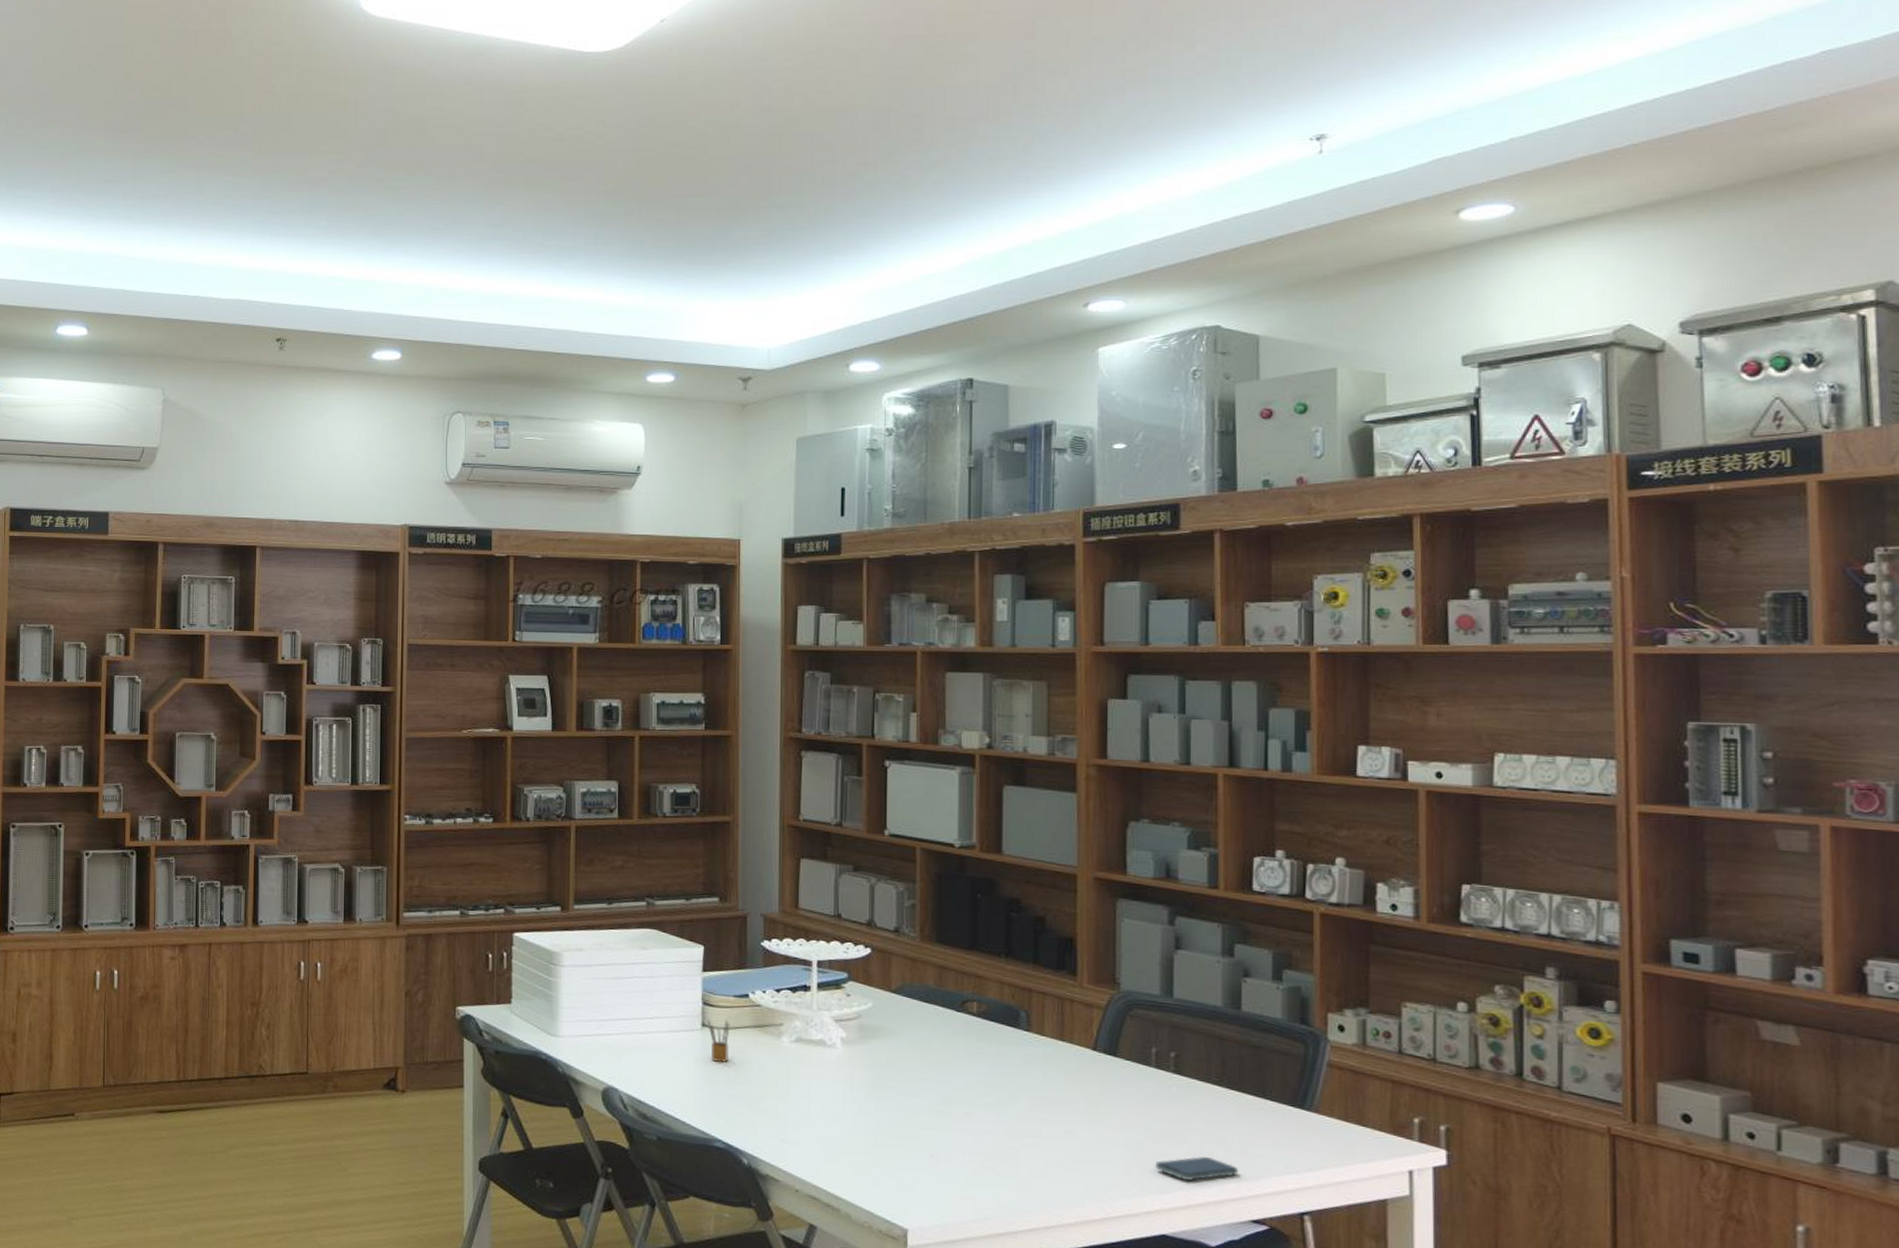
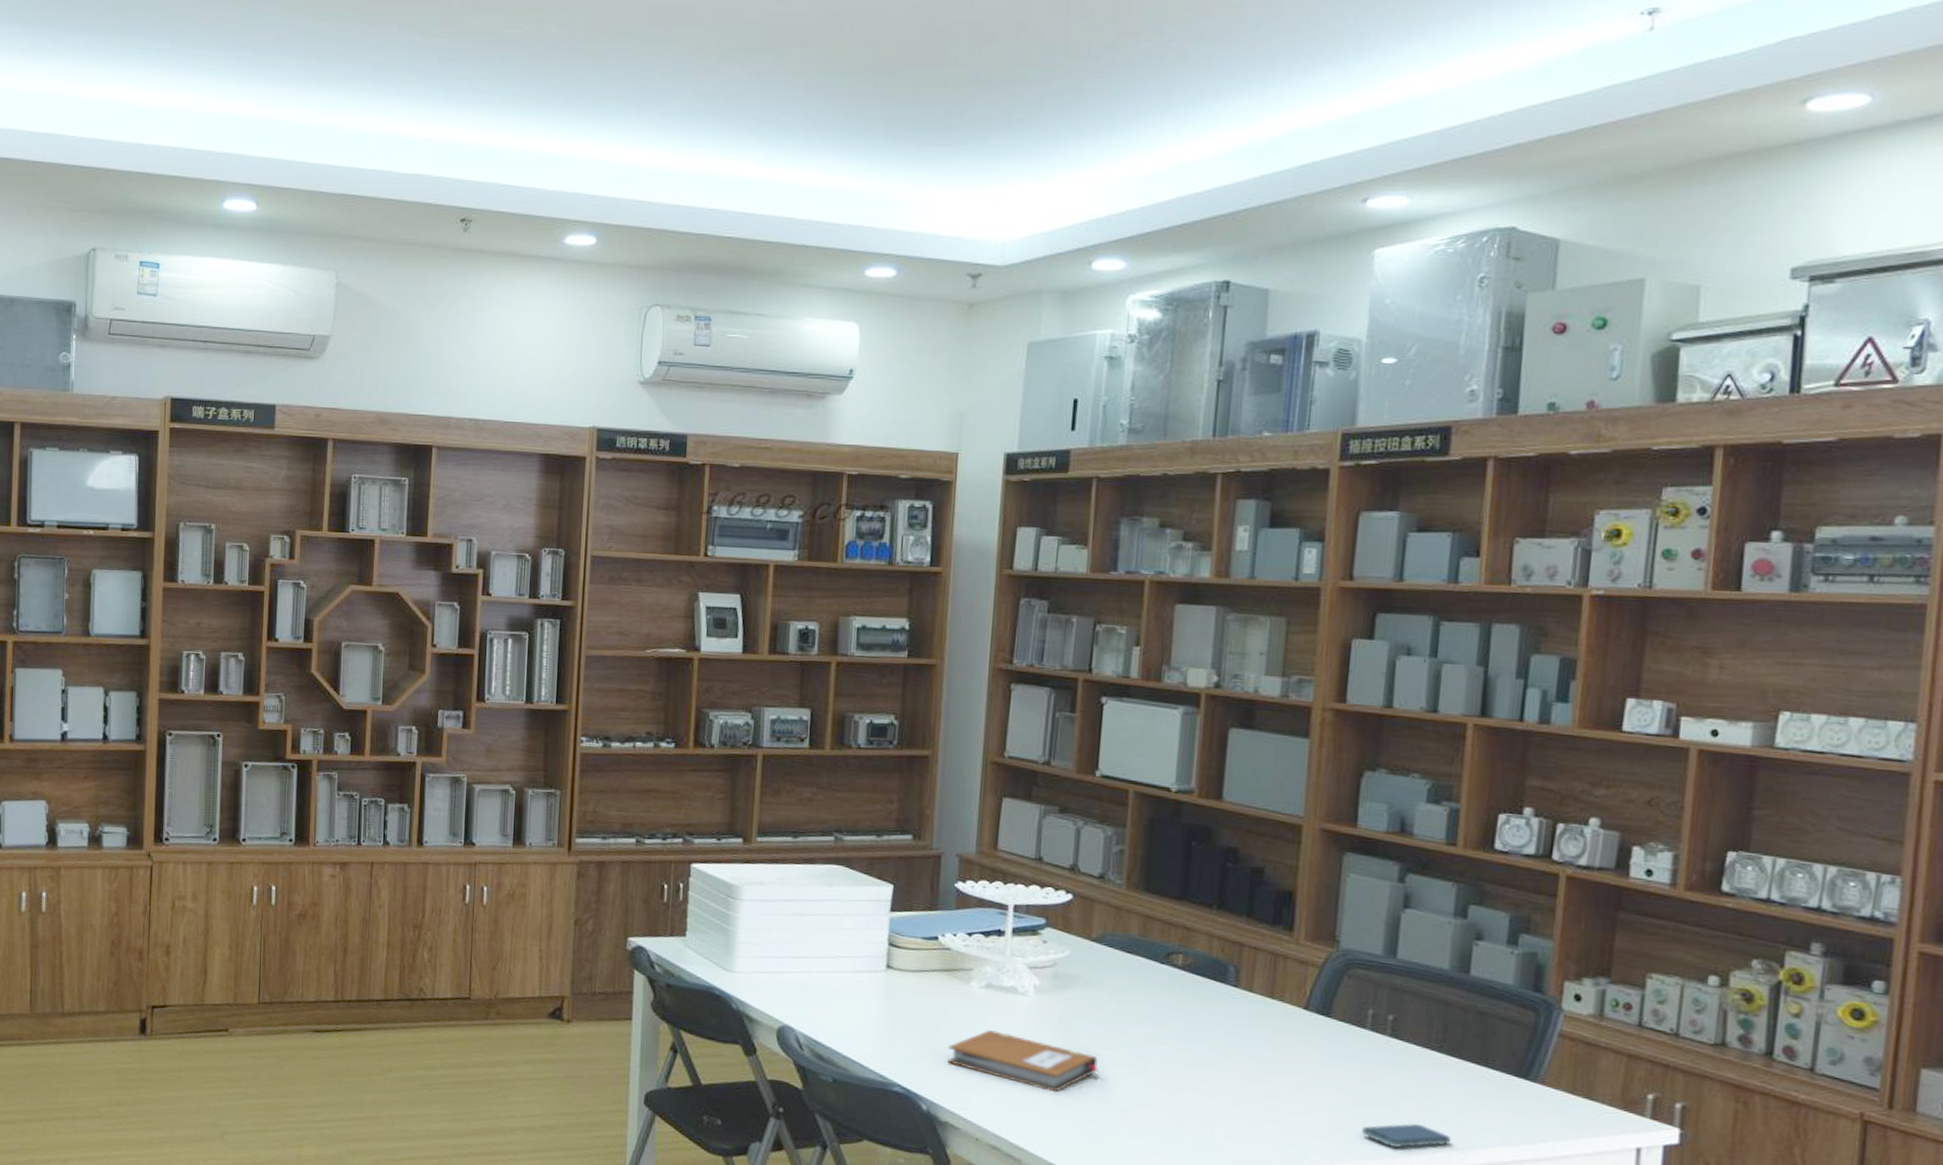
pencil box: present [707,1019,730,1063] -> none [892,960,917,1007]
notebook: none [763,1083,906,1141] -> present [947,1030,1099,1092]

